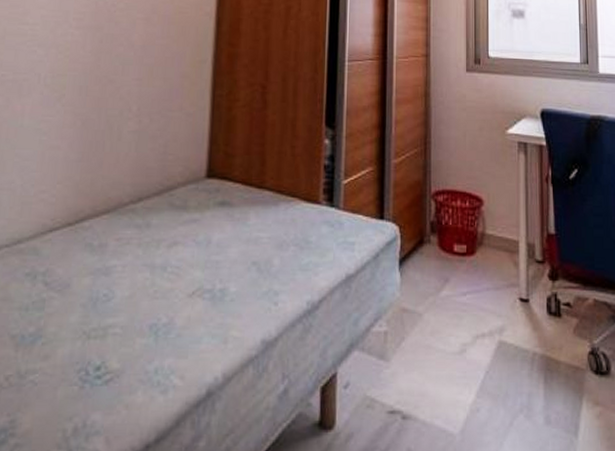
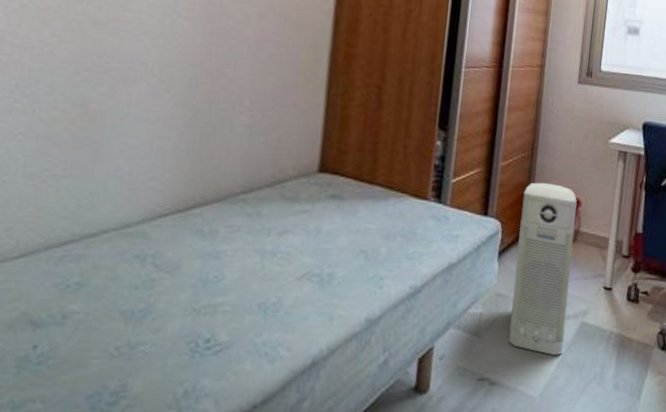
air purifier: none [419,180,481,383] -> present [508,182,577,356]

